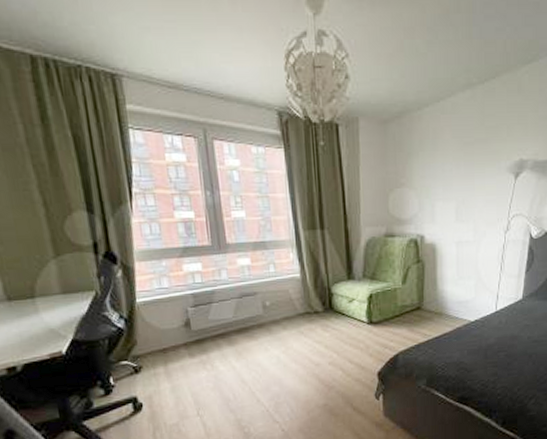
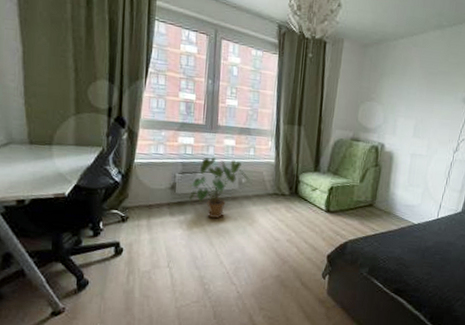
house plant: none [204,282,275,353] -> present [188,157,250,219]

